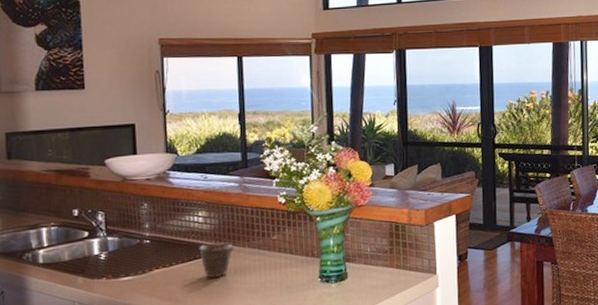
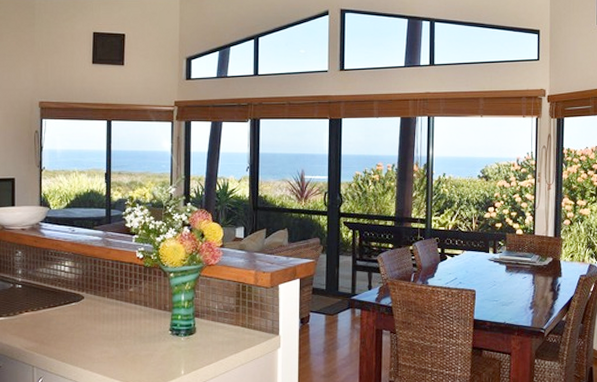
mug: present [199,242,233,278] -> none [64,290,94,324]

